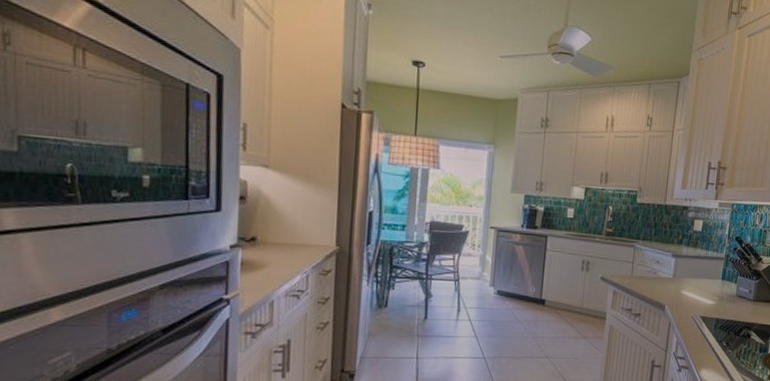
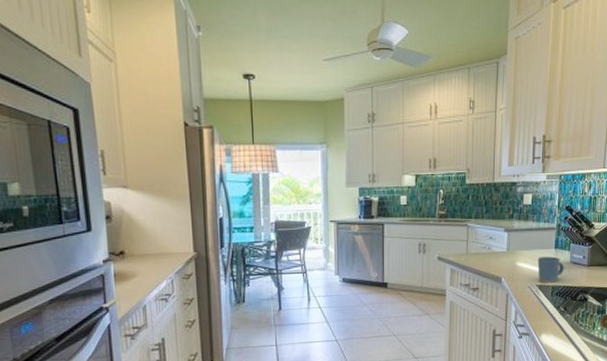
mug: none [702,287,730,315] -> present [537,256,564,283]

